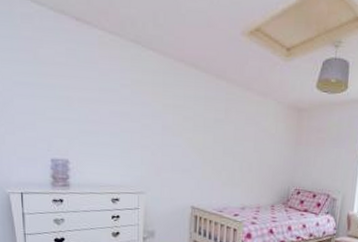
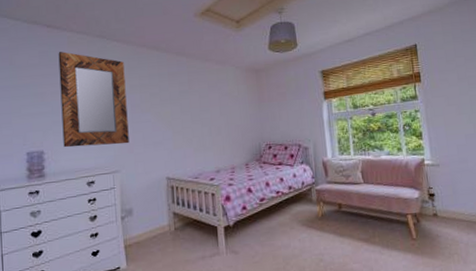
home mirror: none [87,52,159,166] -> present [58,51,129,148]

